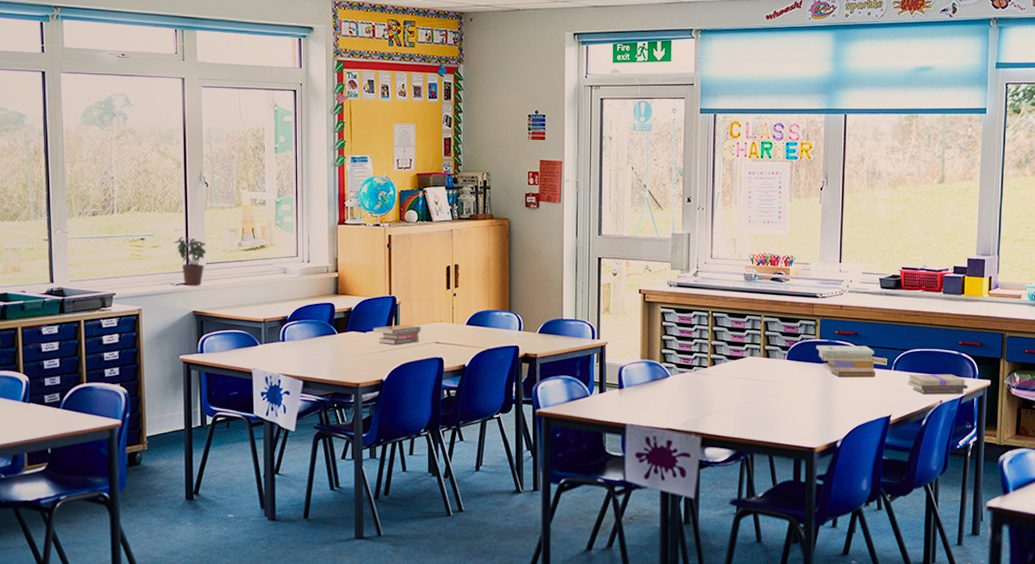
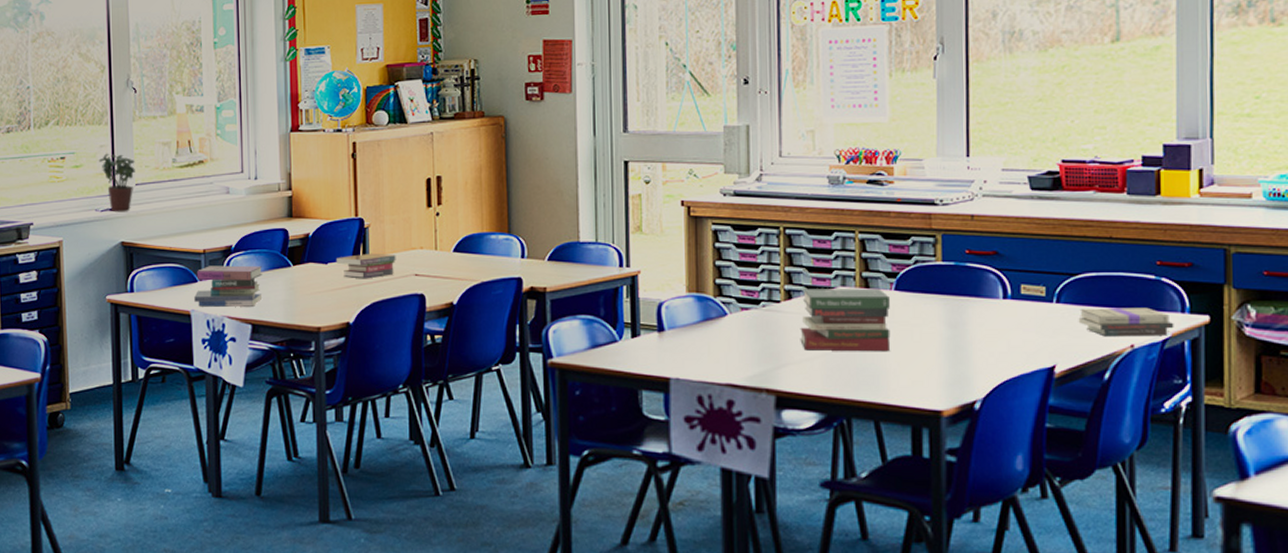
books: none [255,332,312,366] -> present [194,265,262,307]
books: none [720,358,783,405] -> present [800,288,891,352]
books: present [815,345,875,378] -> none [936,269,1028,314]

